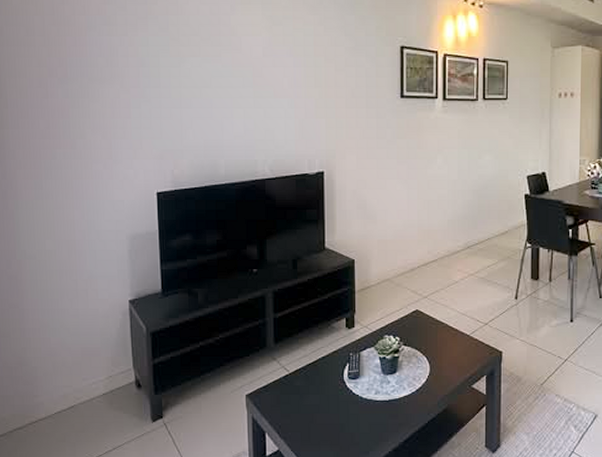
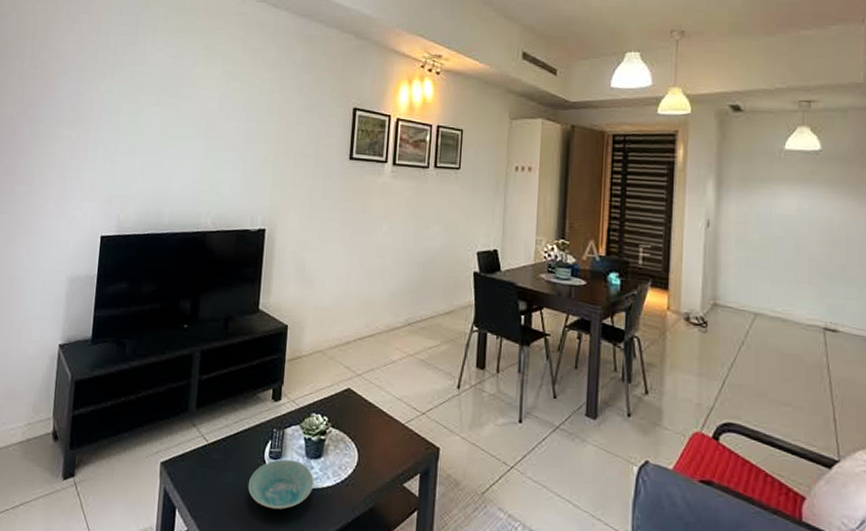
bowl: none [331,378,392,422] -> present [247,459,315,510]

